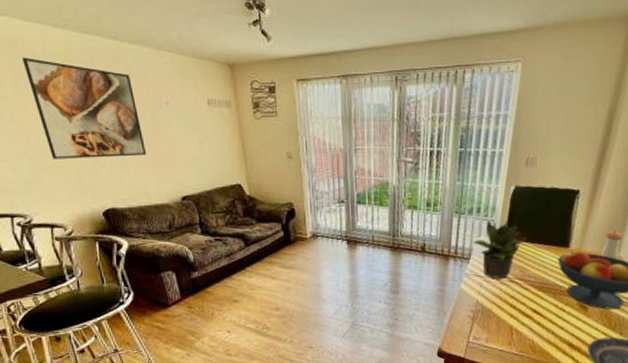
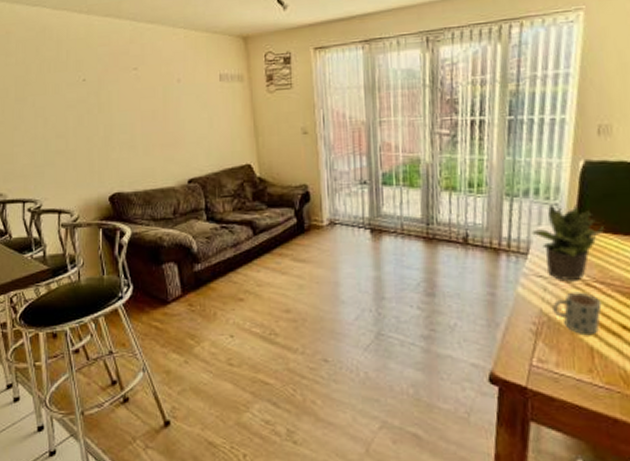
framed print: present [21,57,147,159] -> none [47,43,156,143]
mug: none [486,286,520,318] -> present [552,291,602,334]

